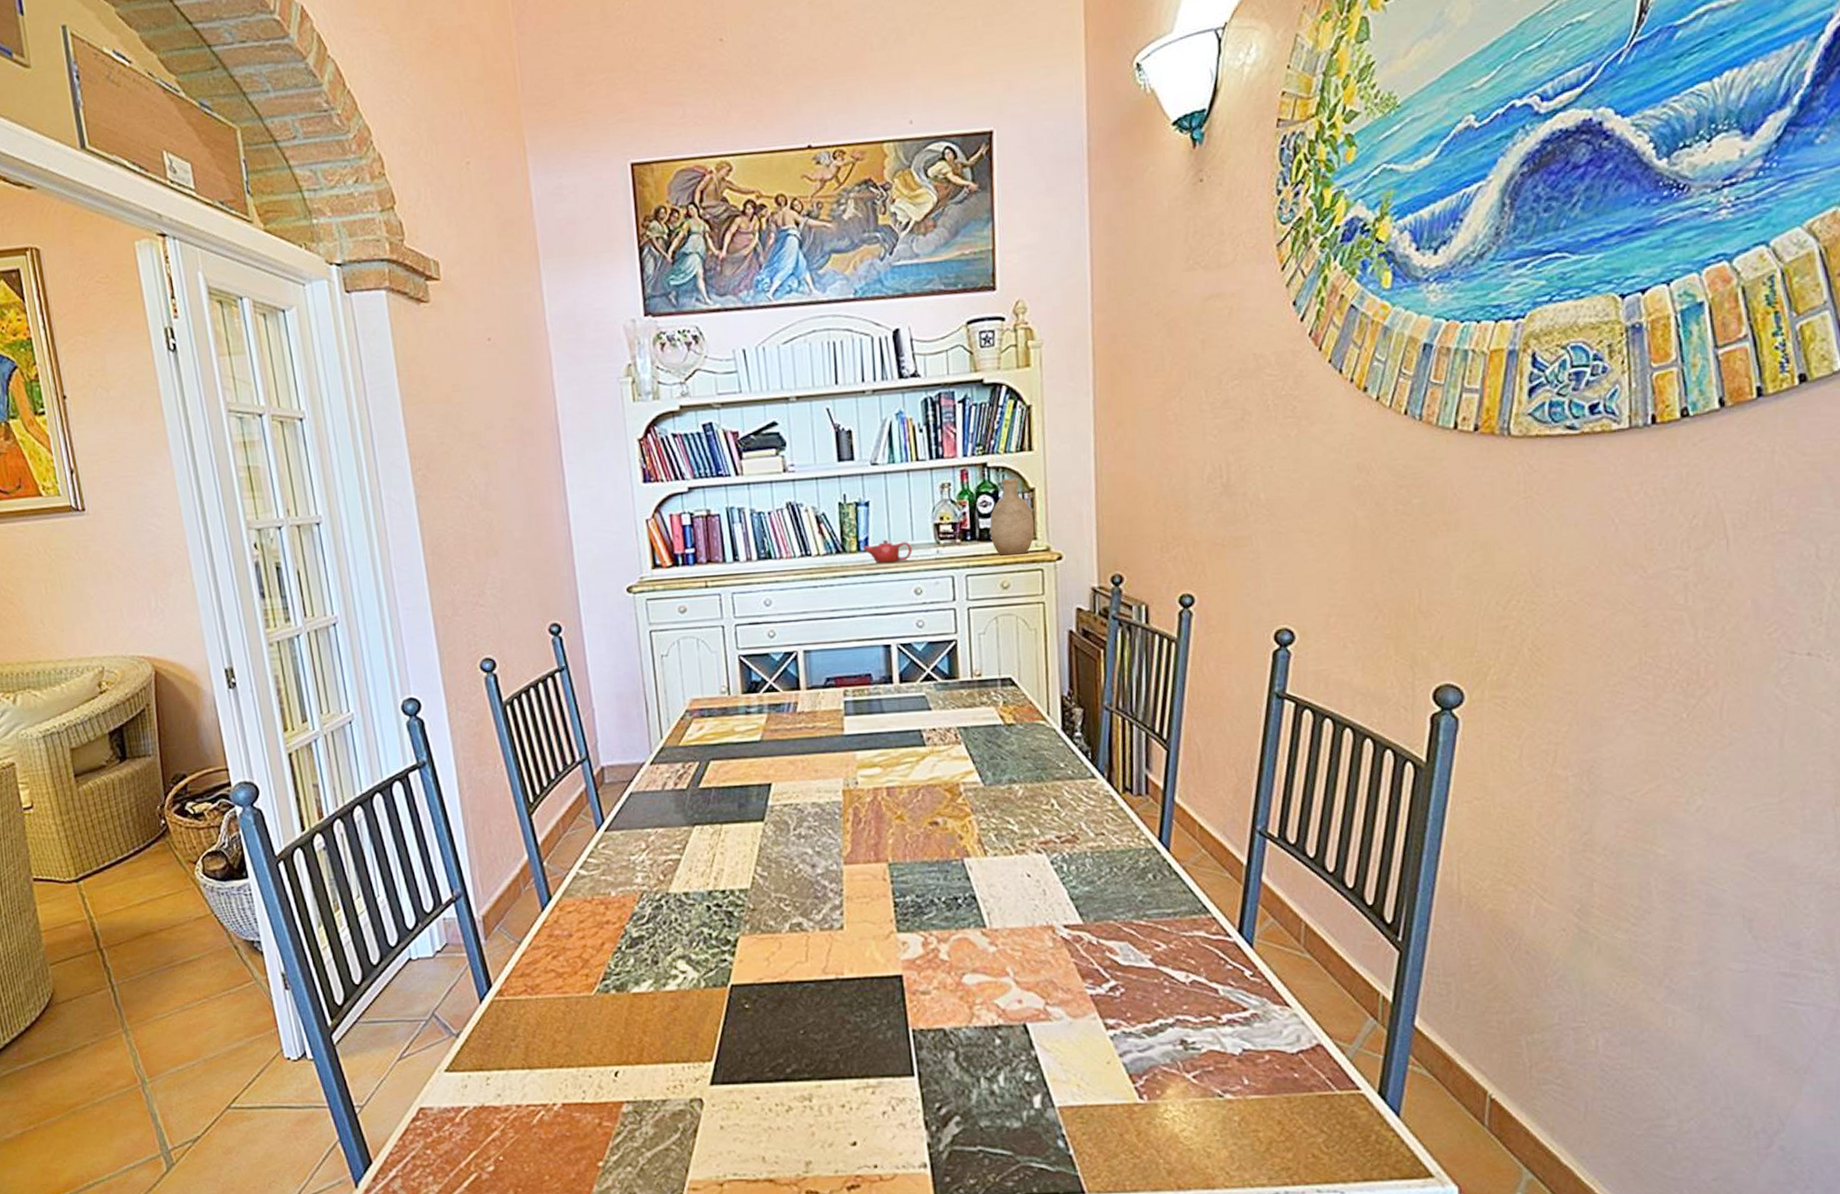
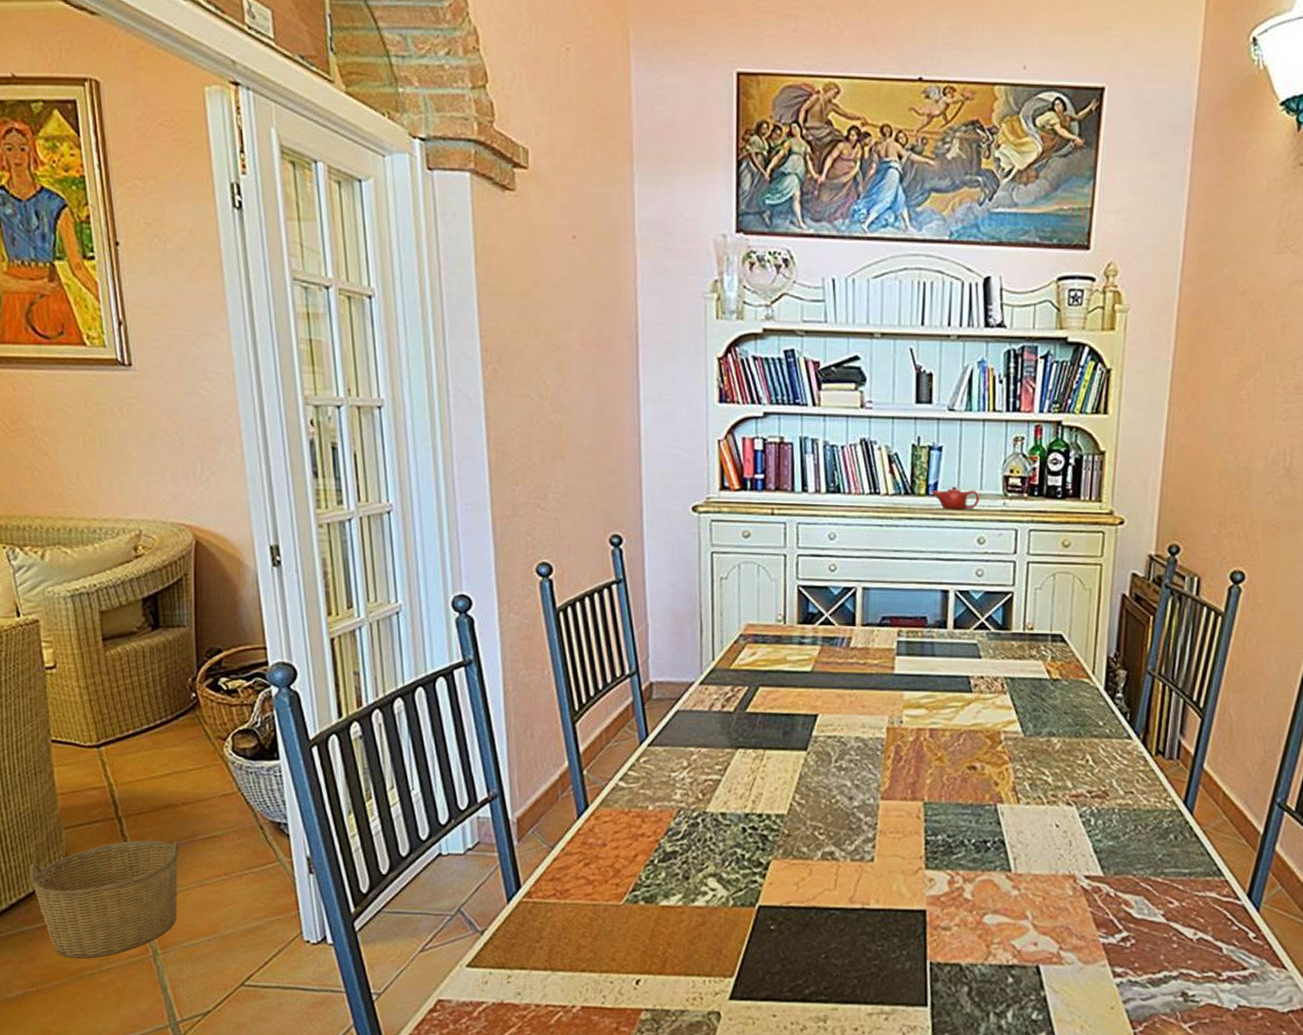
basket: none [20,968,162,1094] -> present [29,840,180,959]
decorative vase: present [989,477,1035,557] -> none [1057,438,1102,516]

